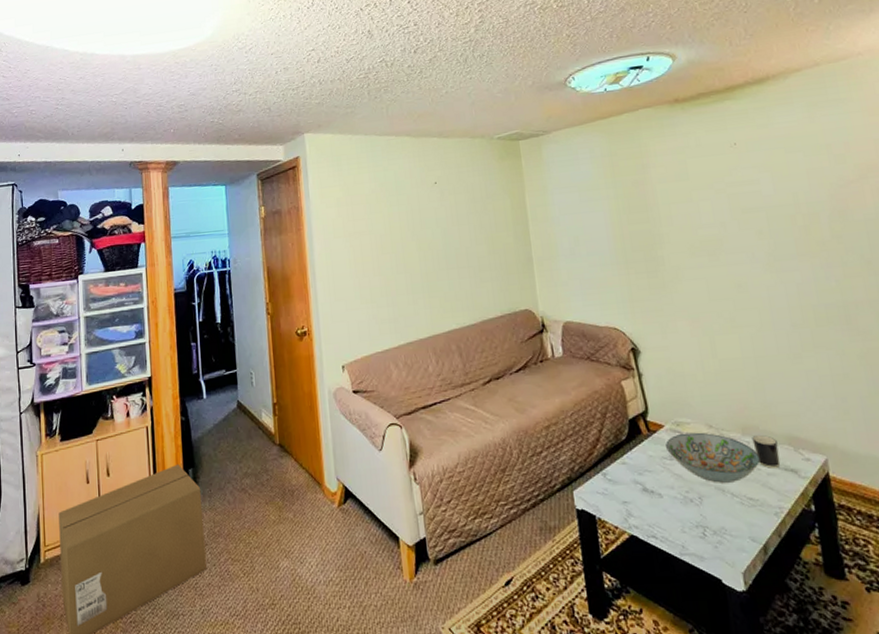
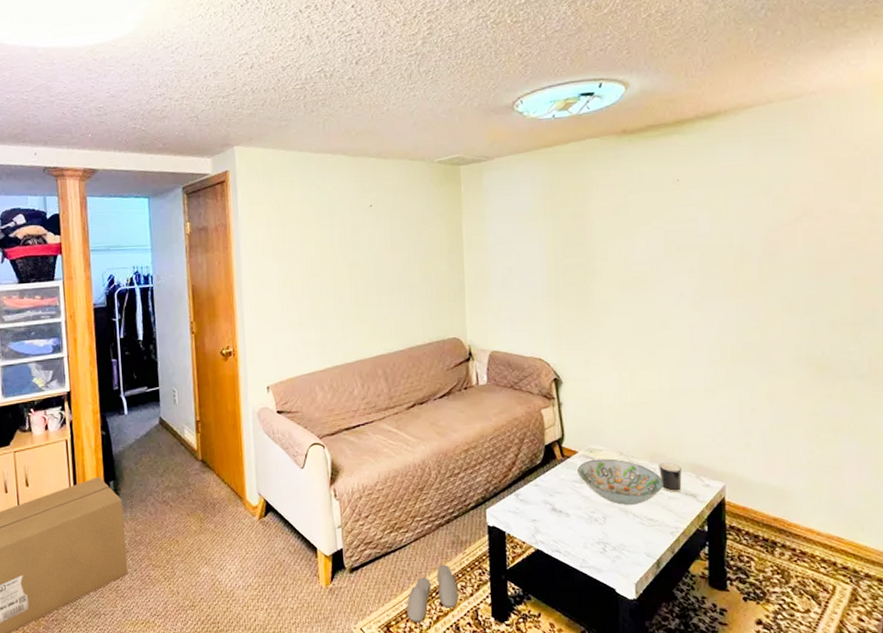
slippers: none [496,553,552,622] -> present [407,564,459,623]

